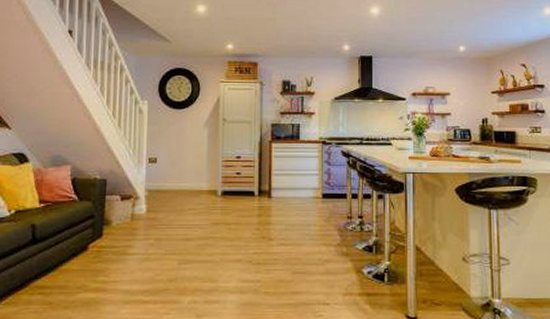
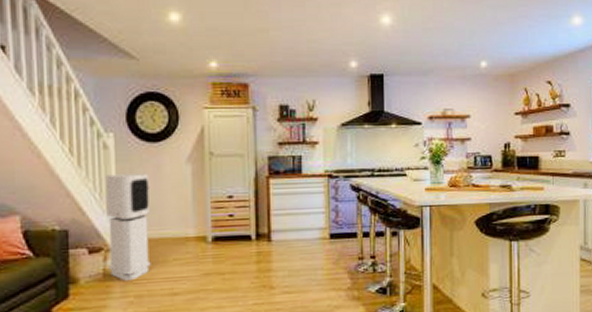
air purifier: none [135,135,174,226] -> present [105,173,151,282]

